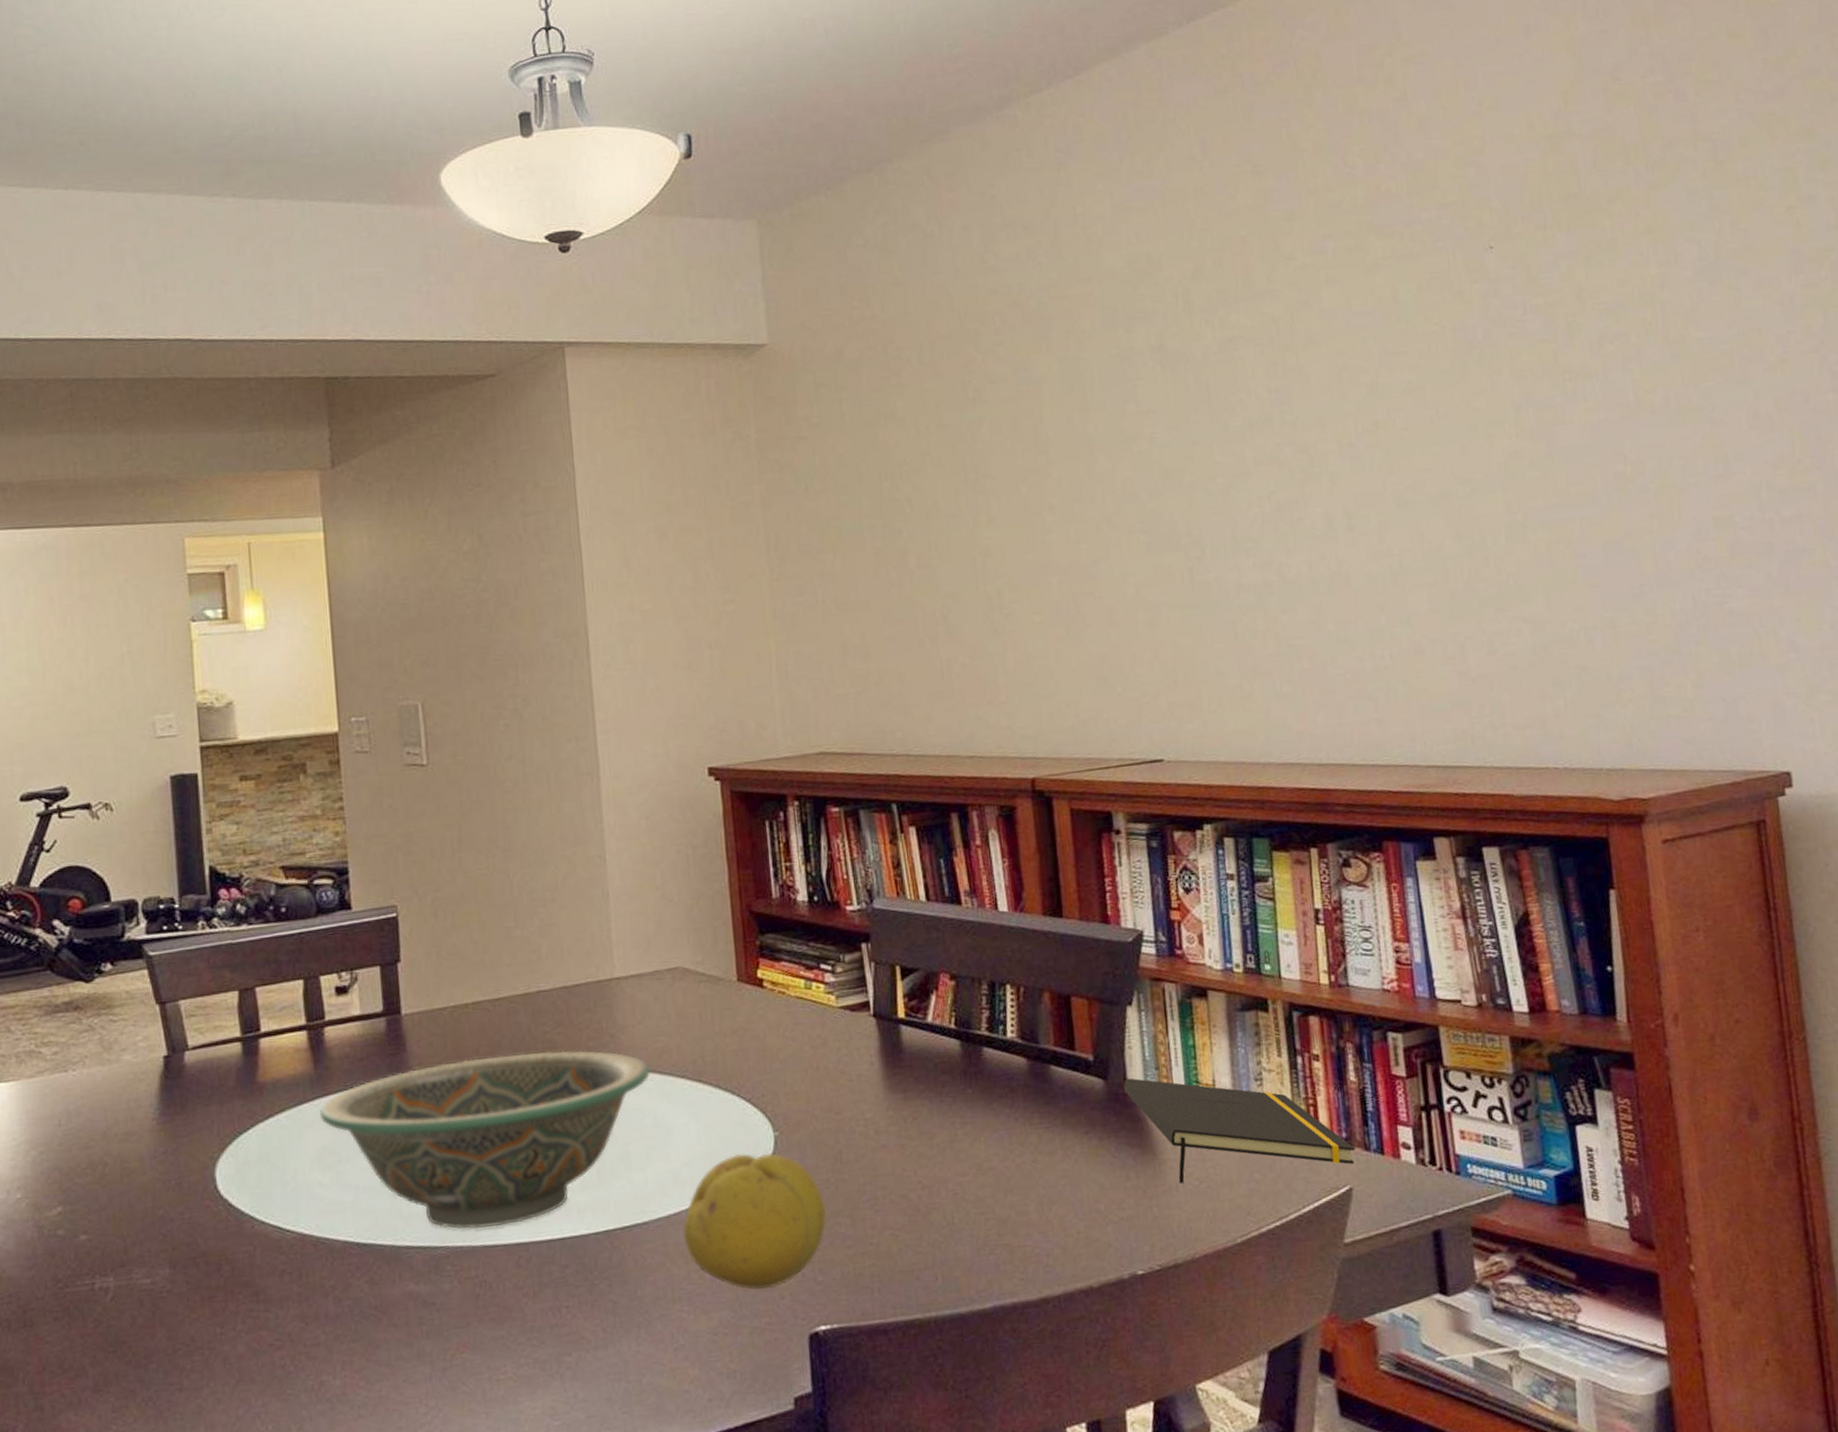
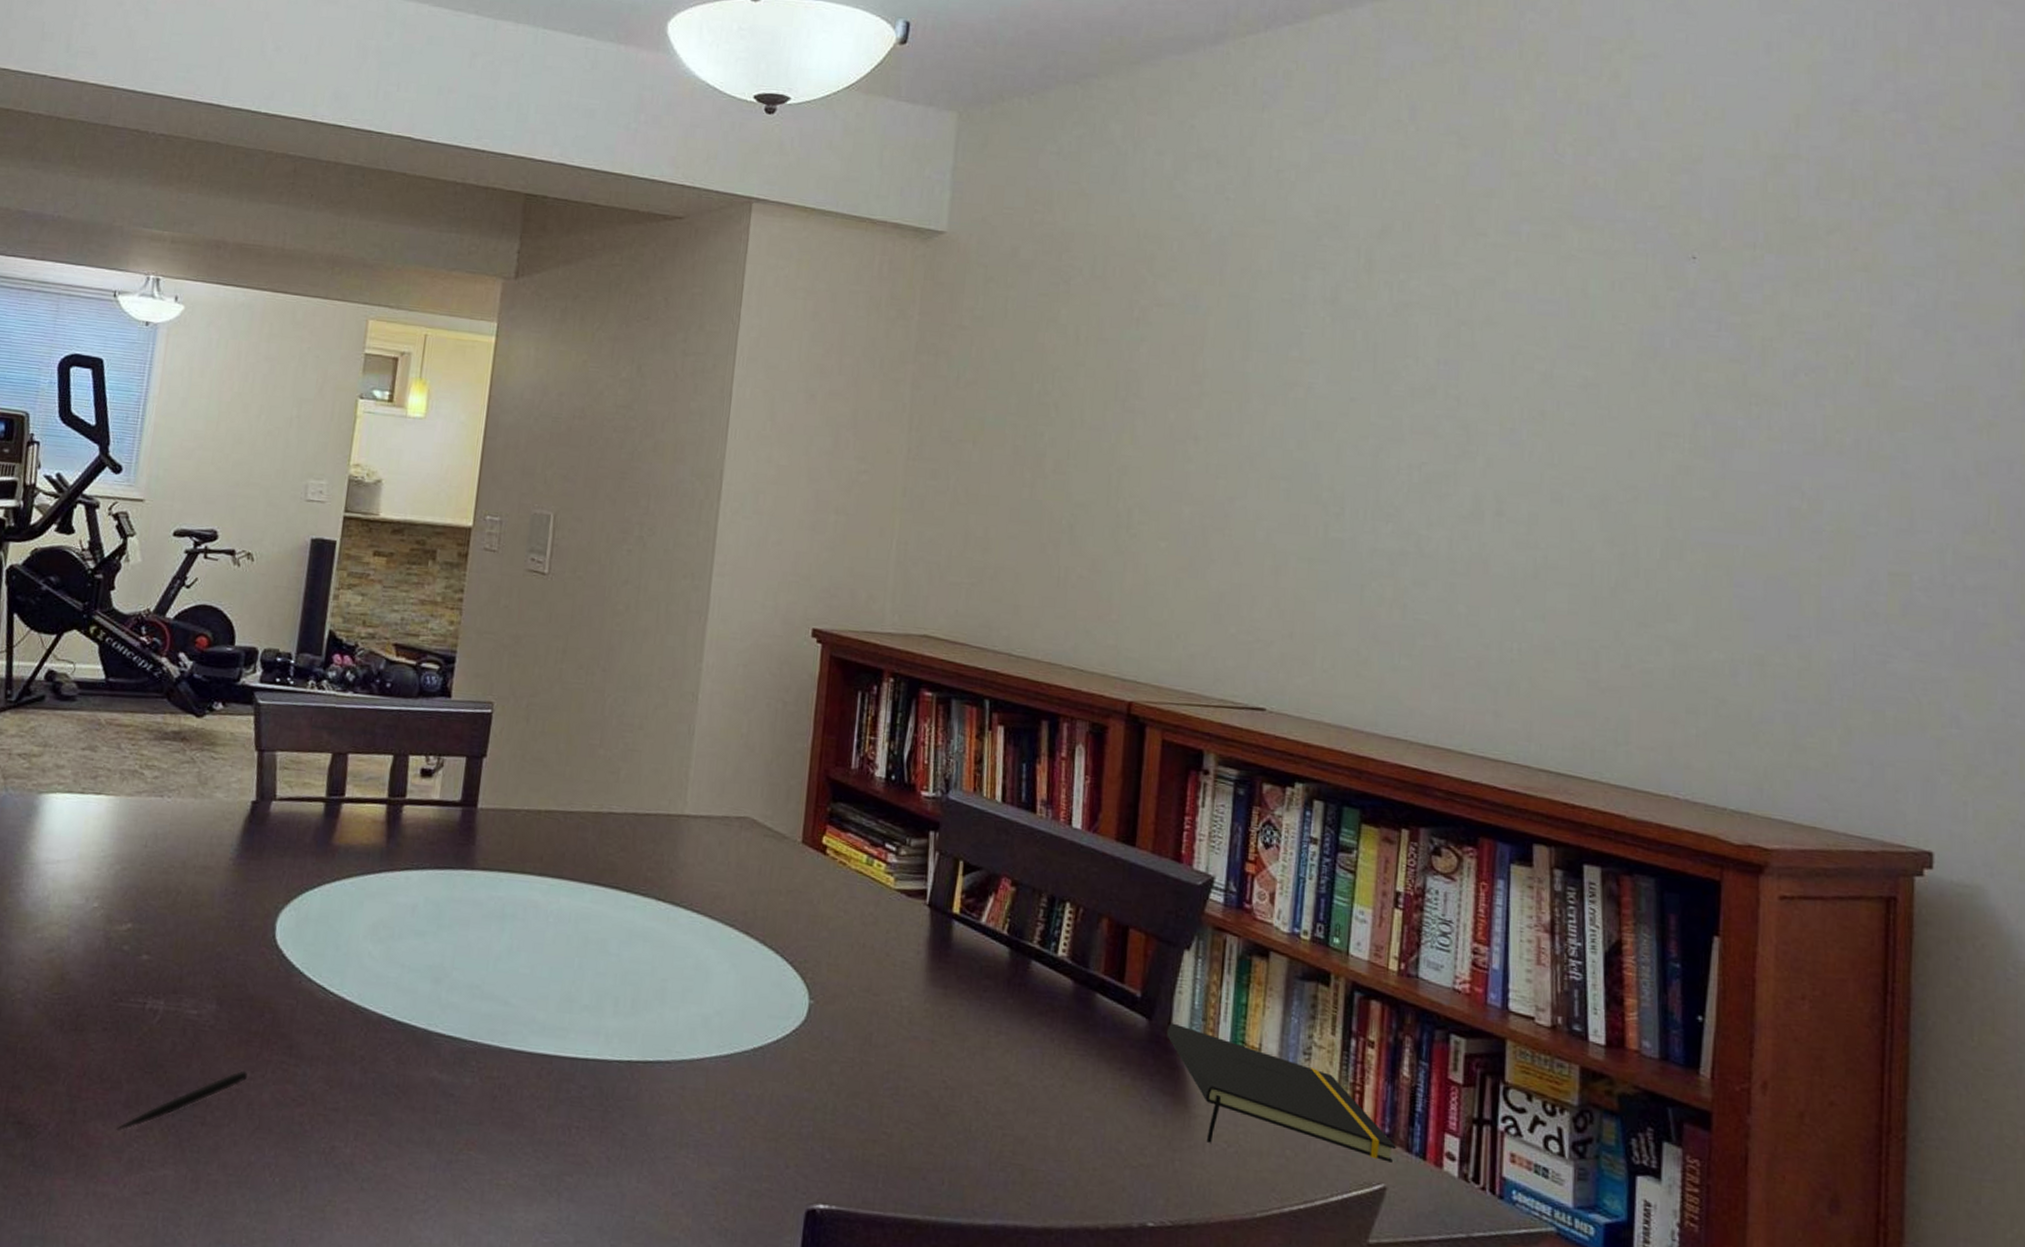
pen: none [90,1327,218,1418] -> present [116,1070,248,1132]
decorative bowl: present [320,1050,651,1229] -> none [383,863,702,1035]
fruit: present [683,1153,827,1290] -> none [702,1013,846,1155]

